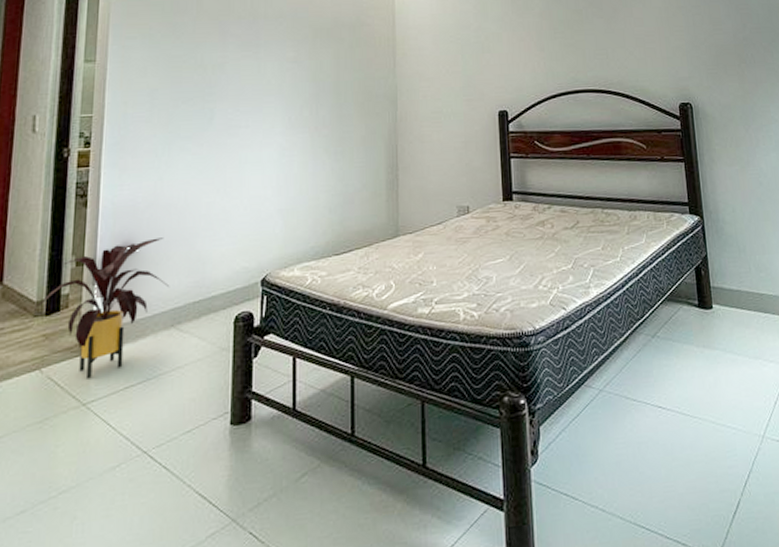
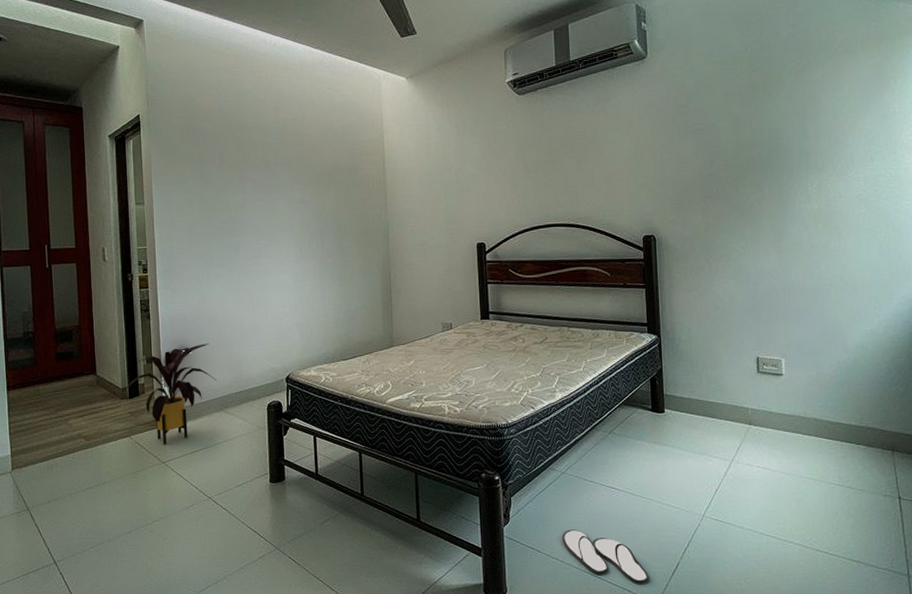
slippers: none [601,465,707,535] -> present [562,529,650,585]

